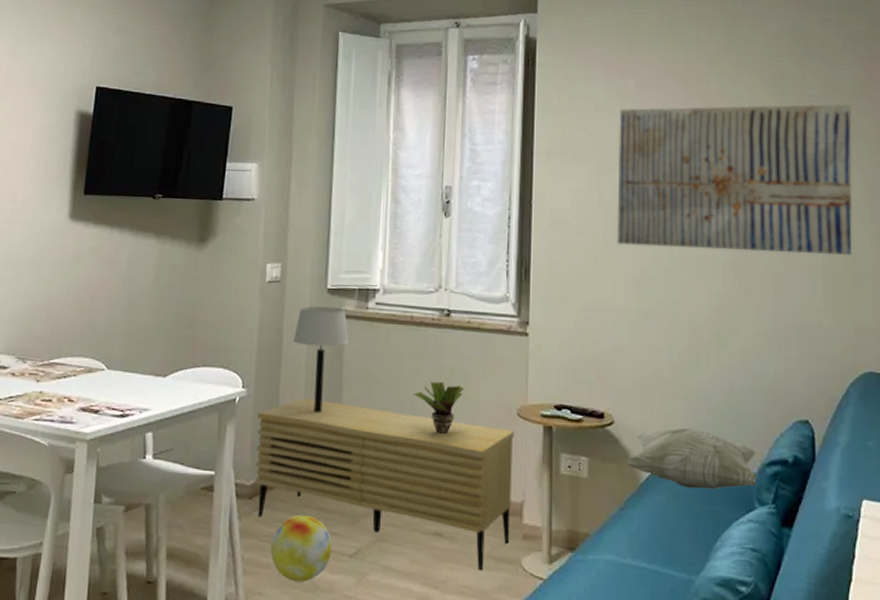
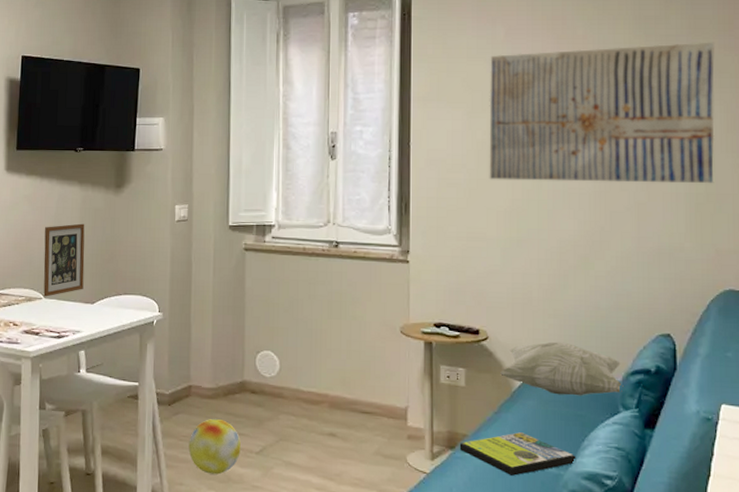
picture frame: none [106,282,160,368] -> present [43,223,85,297]
sideboard: present [254,398,514,570] -> none [172,320,398,465]
table lamp: present [292,305,350,413] -> none [200,240,250,333]
potted plant: present [412,382,465,435] -> none [307,305,353,350]
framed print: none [580,531,709,583] -> present [459,432,576,477]

